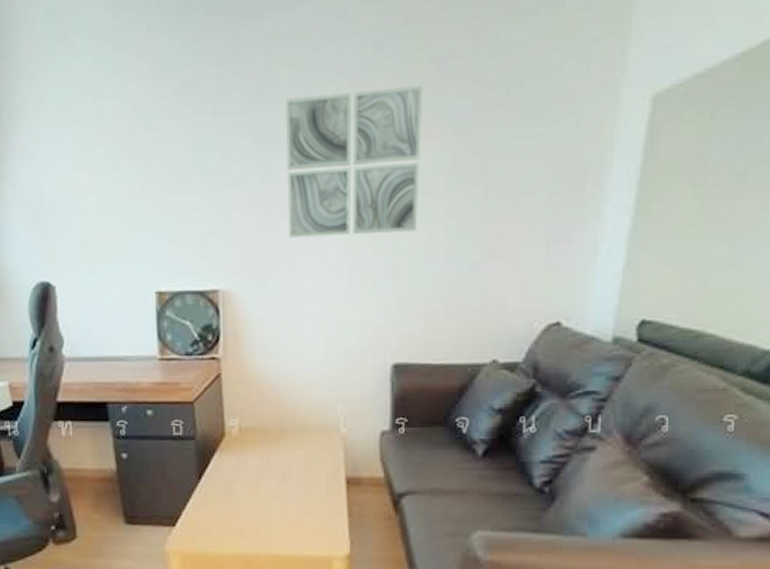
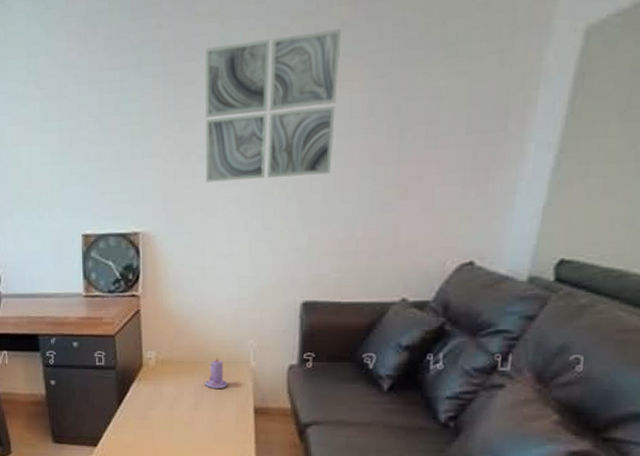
candle: none [292,424,318,459] -> present [204,357,228,389]

